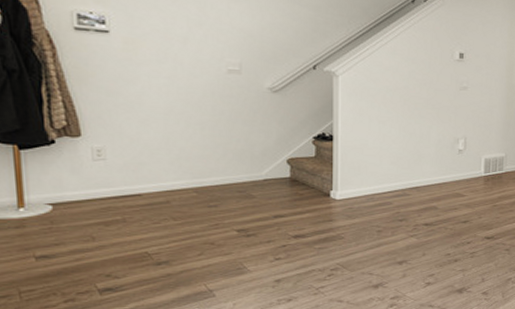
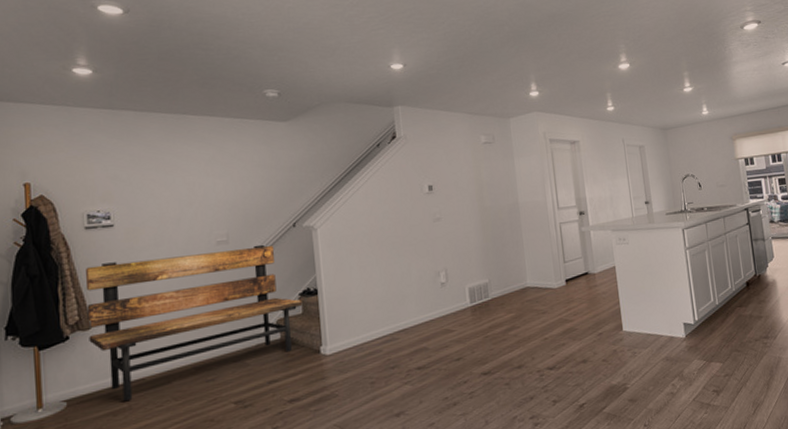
bench: none [74,70,316,213] -> present [85,244,303,401]

